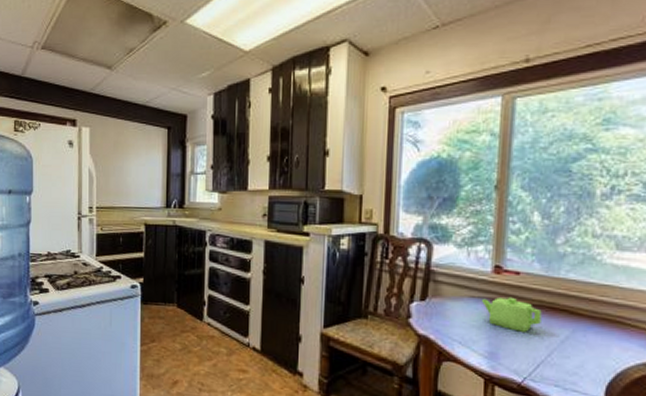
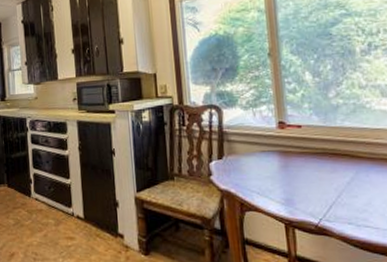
teapot: present [481,297,542,332] -> none [271,148,327,178]

